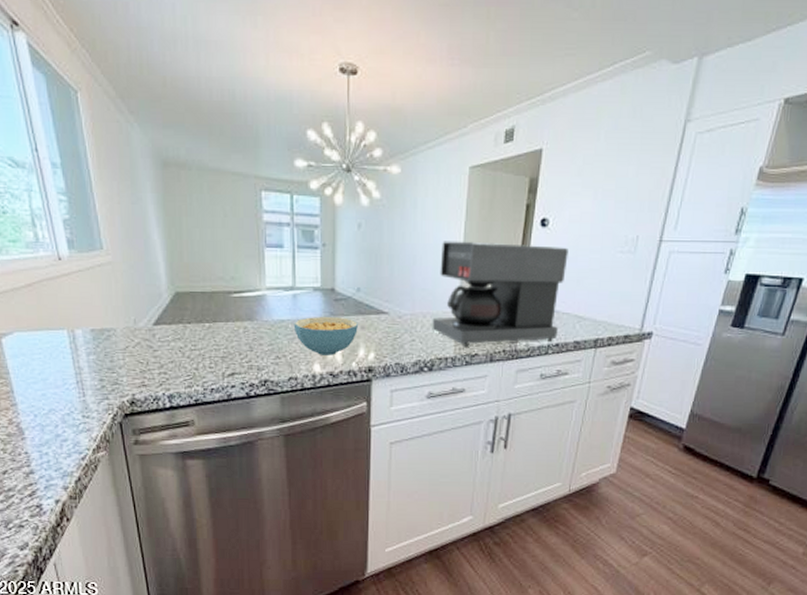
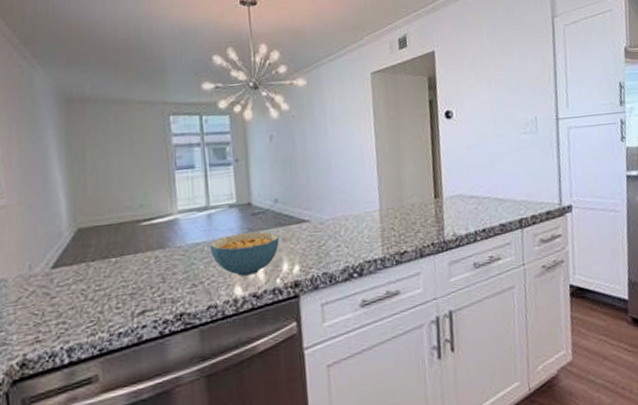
coffee maker: present [432,241,568,347] -> none [354,135,483,245]

